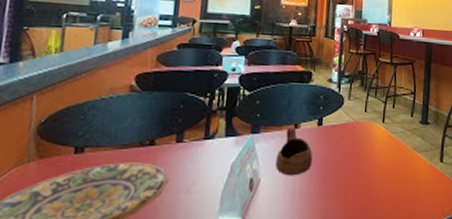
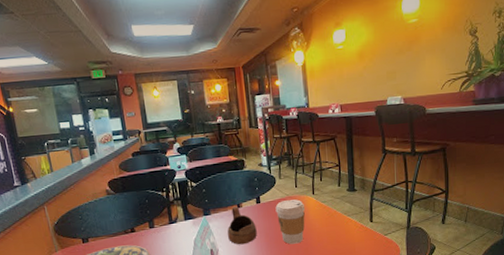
coffee cup: none [338,126,373,181] -> present [275,199,306,244]

